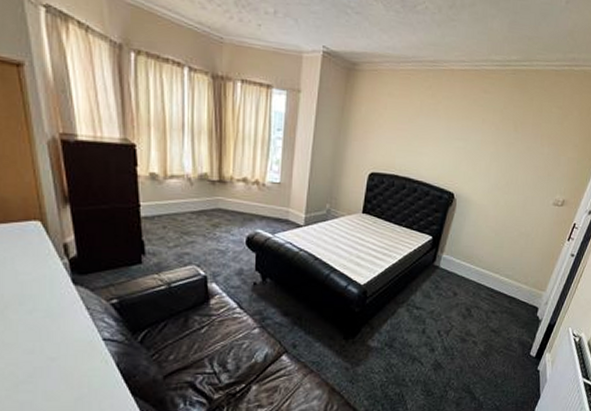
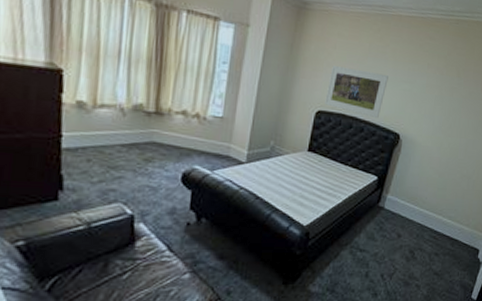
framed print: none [377,127,441,179] -> present [325,66,388,119]

